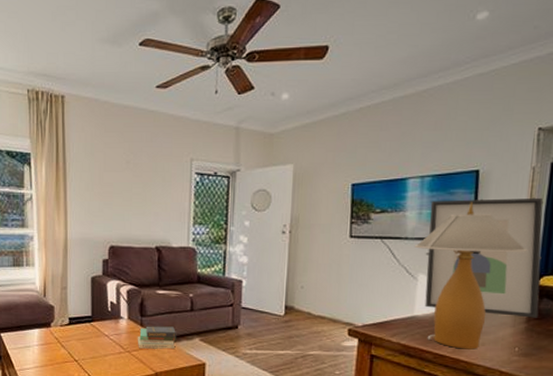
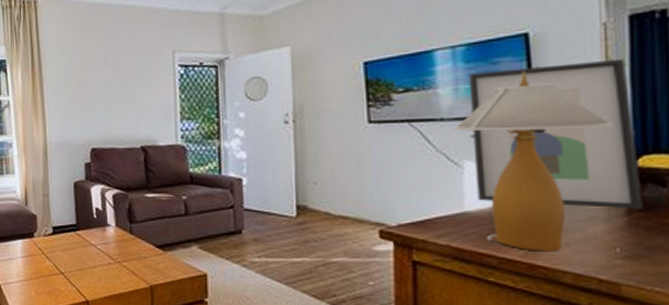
books: present [137,326,177,350] -> none [127,233,172,259]

